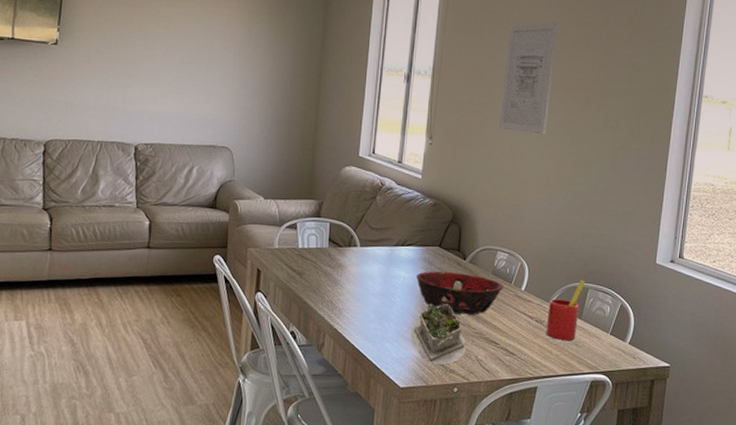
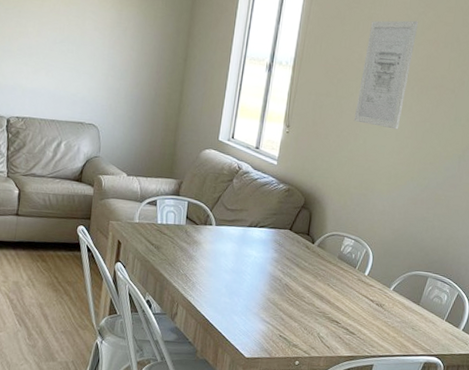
succulent plant: present [410,303,466,365] -> none [258,282,310,340]
decorative bowl: present [415,271,504,315] -> none [266,252,348,296]
straw: present [546,279,586,340] -> none [385,268,426,324]

